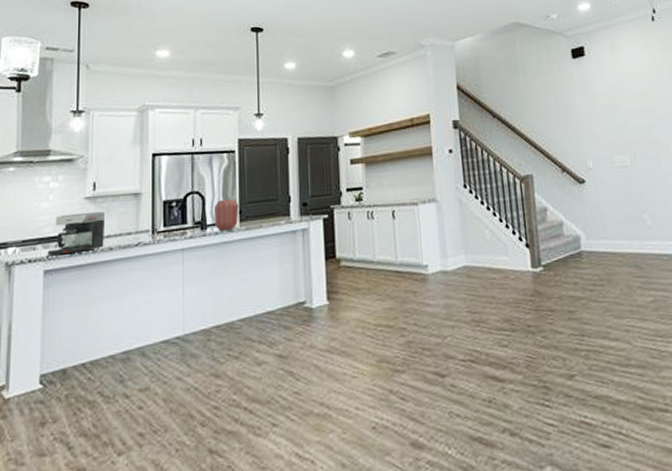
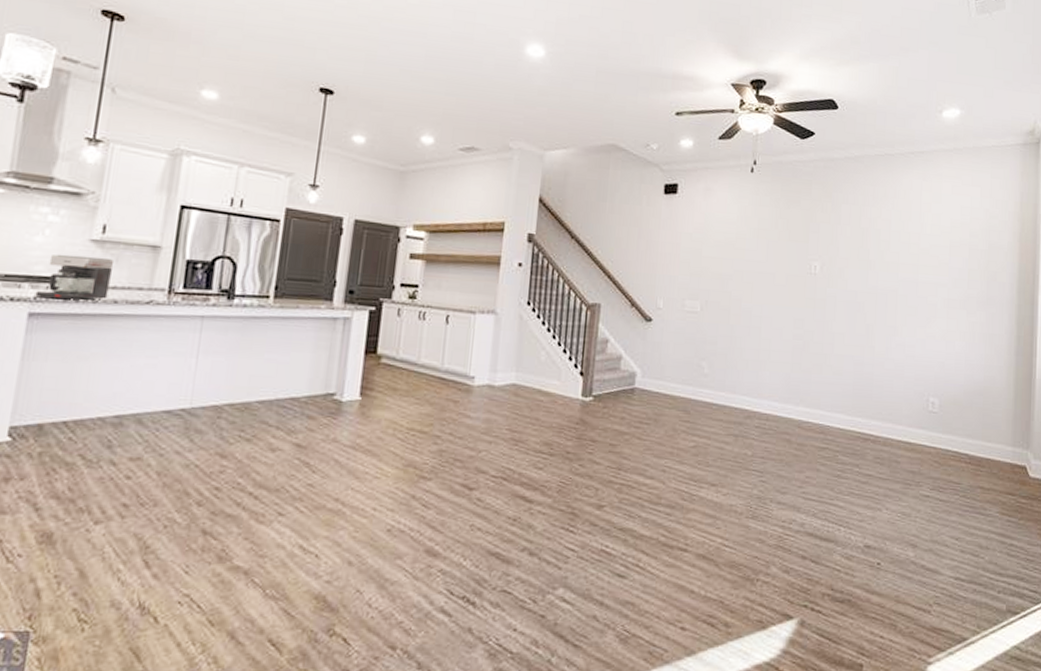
vase: present [213,199,239,231] -> none [244,270,276,305]

